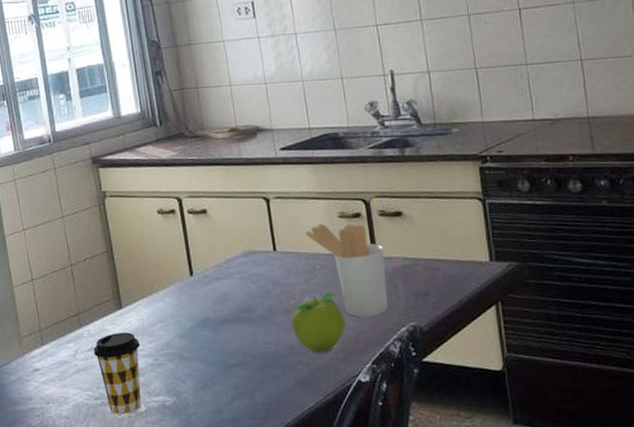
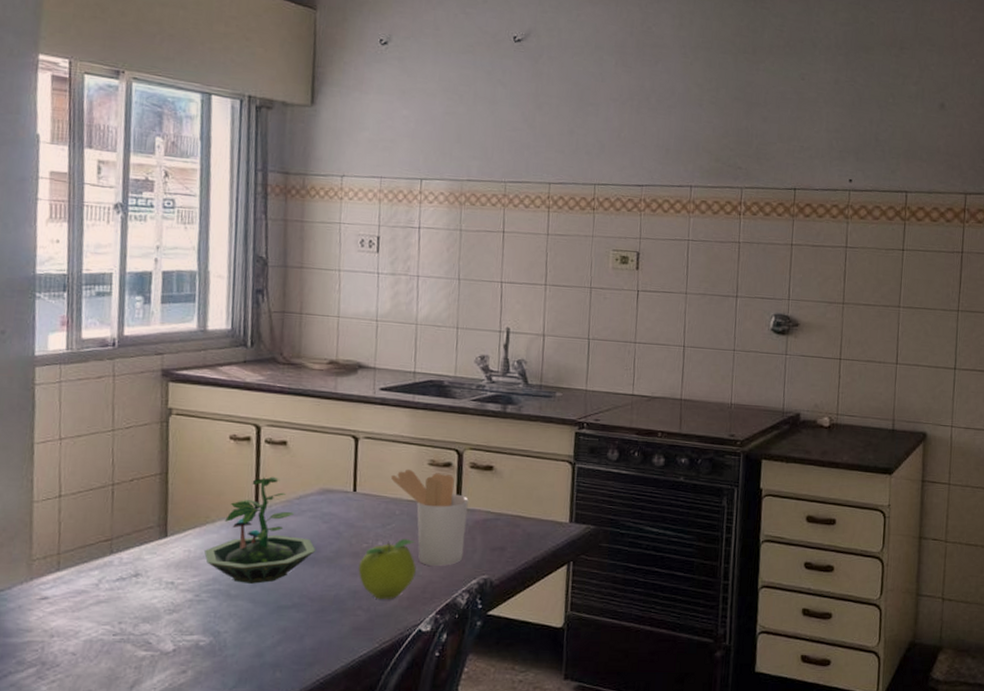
coffee cup: present [94,332,142,415] -> none [122,563,182,654]
terrarium: none [155,244,250,346] -> present [204,476,316,584]

